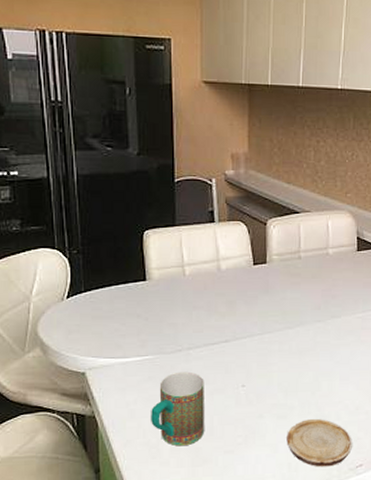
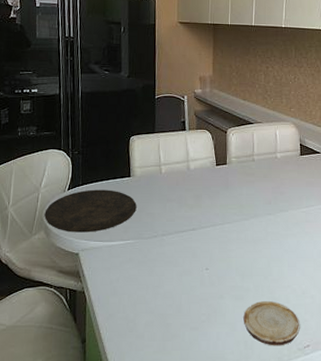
plate: none [39,296,155,349] -> present [44,189,137,233]
mug: present [151,371,204,447] -> none [130,255,175,322]

